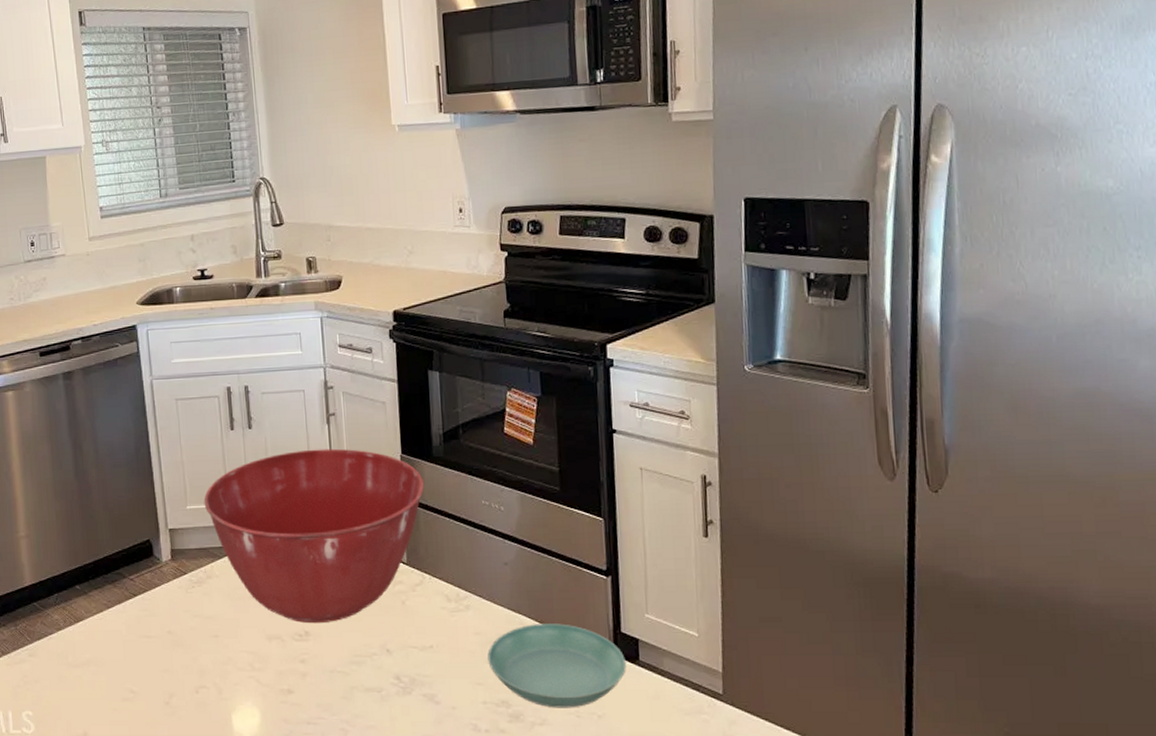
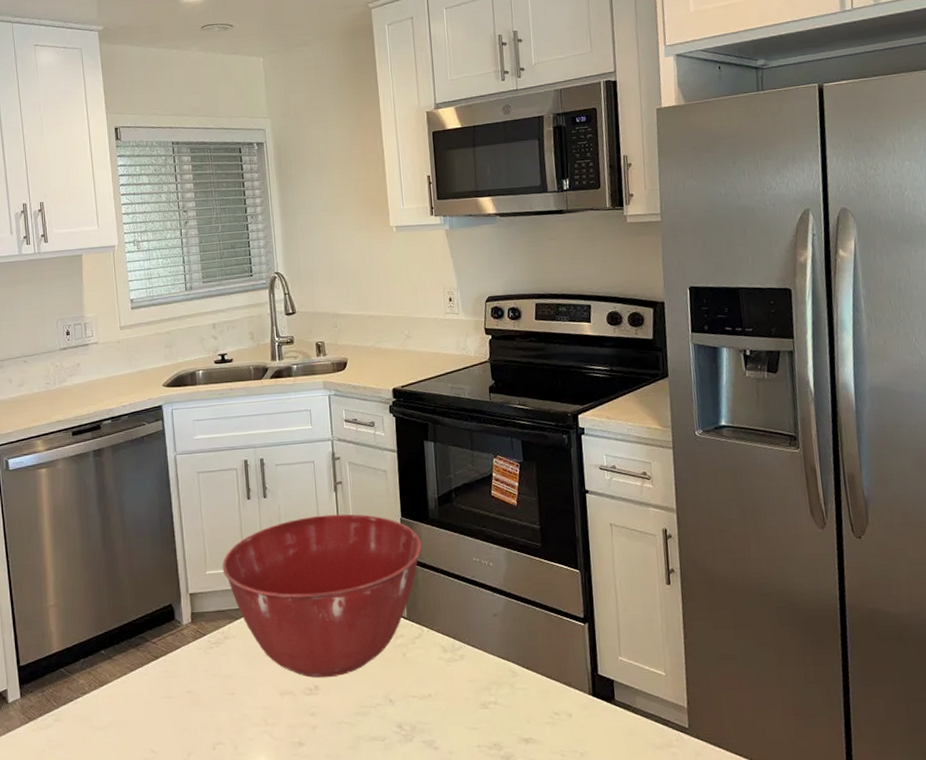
saucer: present [487,623,626,708] -> none [480,668,604,748]

